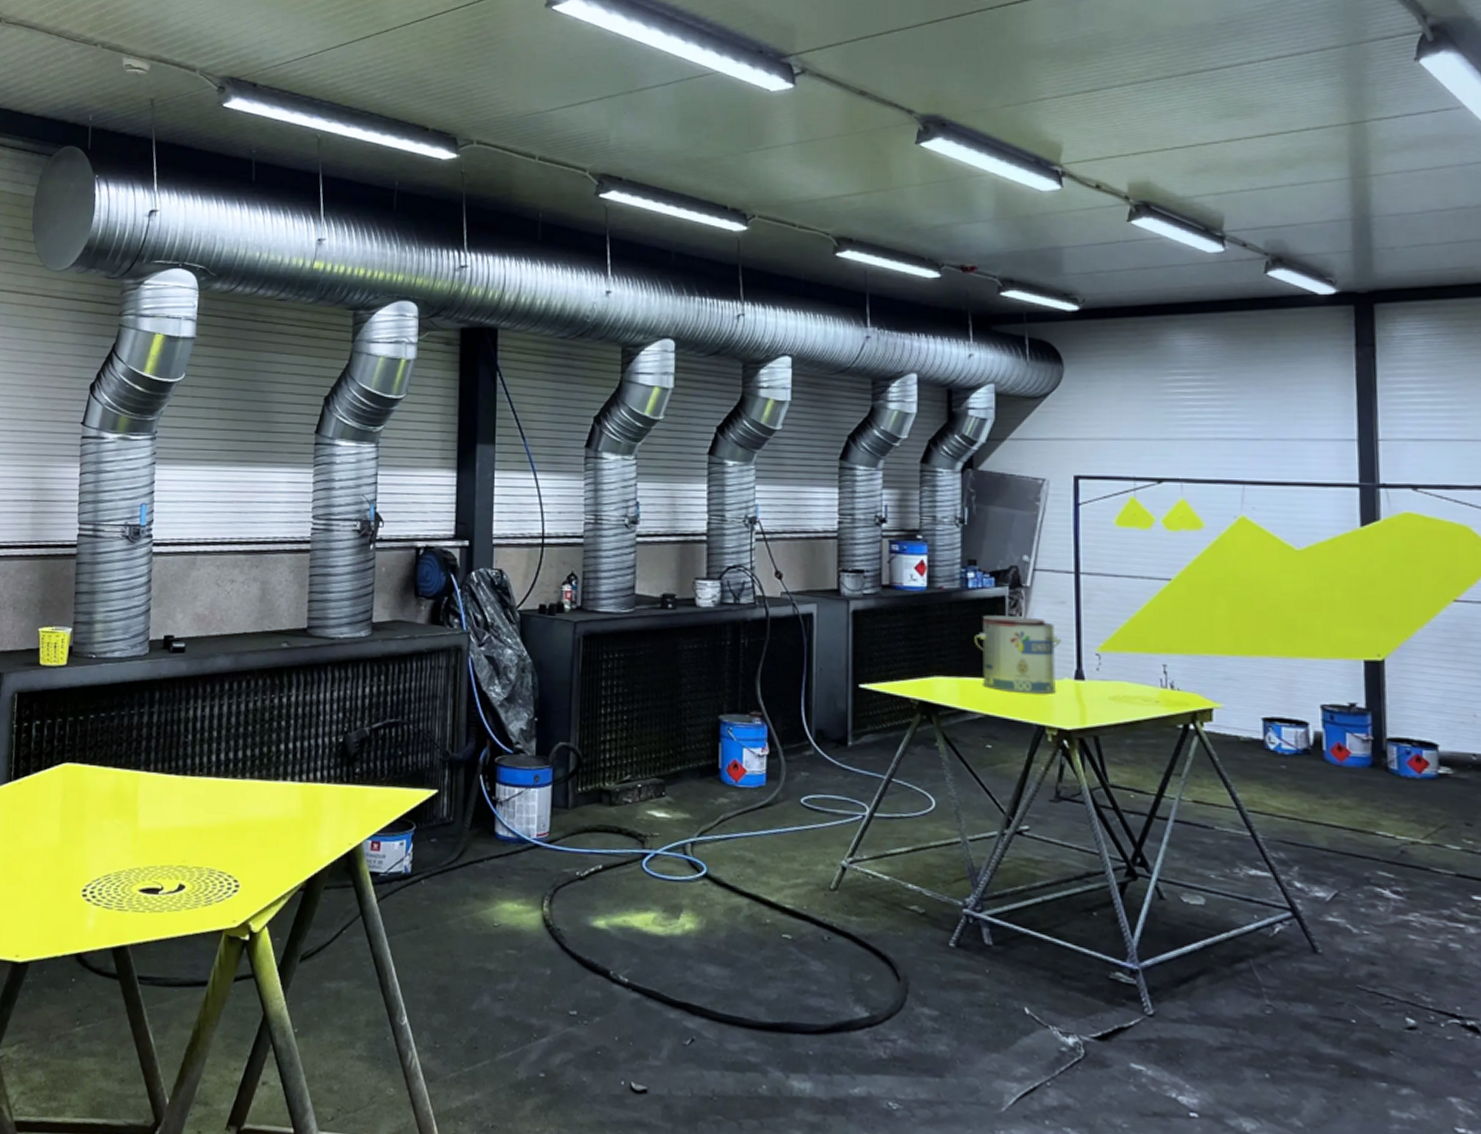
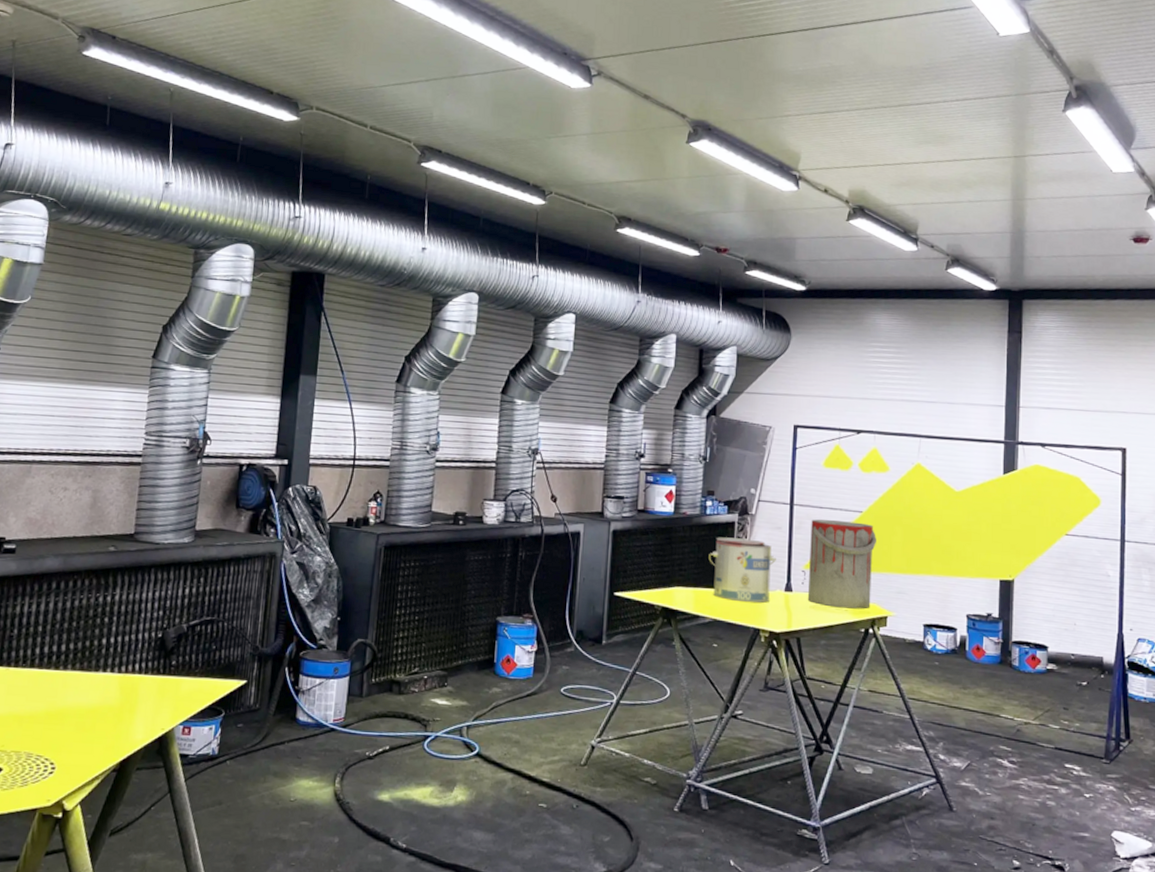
paint can: none [1104,590,1192,701] -> present [807,519,876,610]

